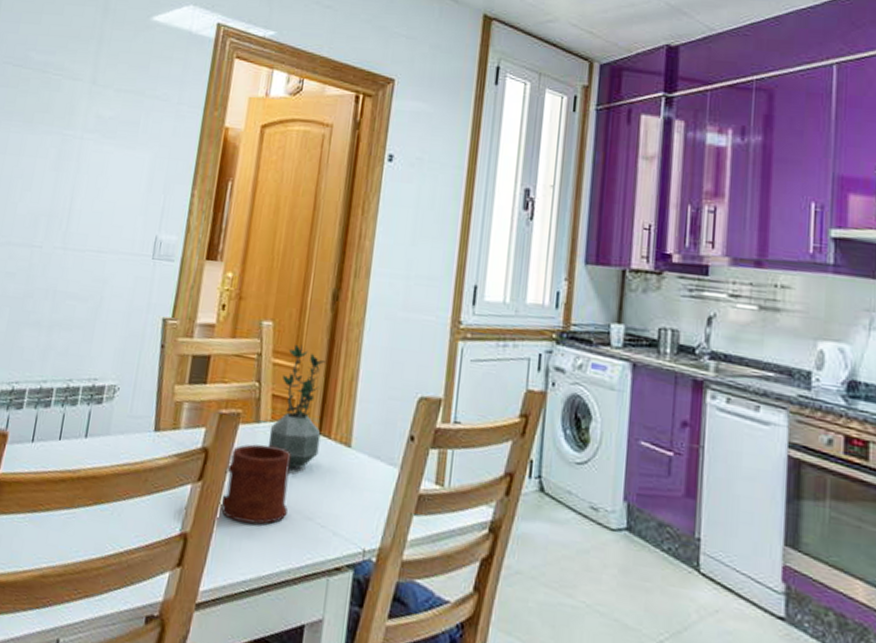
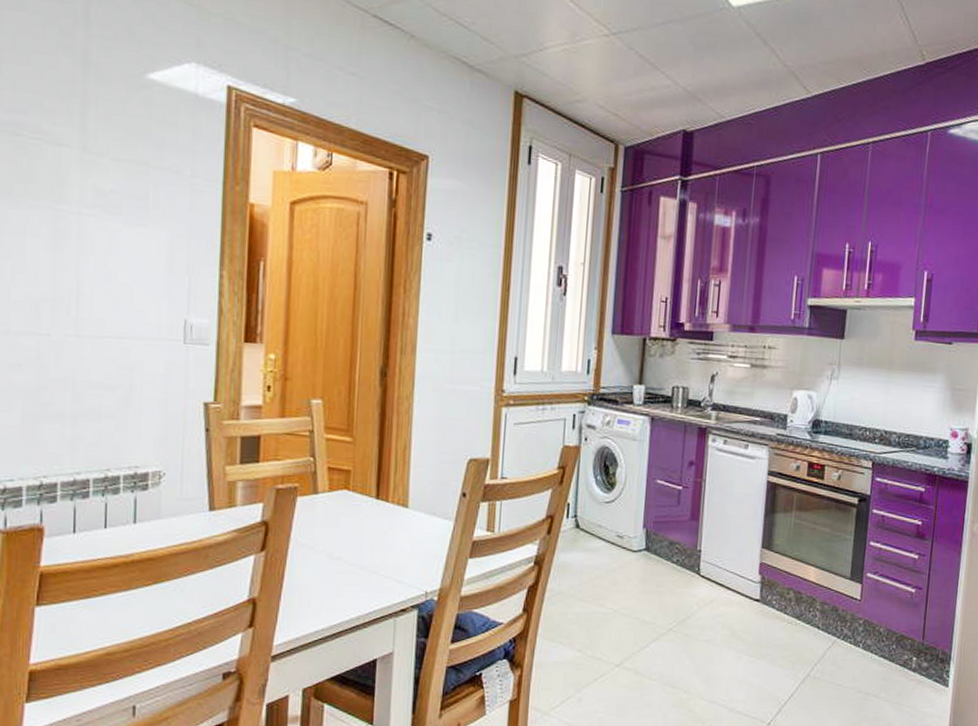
mug: present [219,444,291,525] -> none [285,512,352,582]
potted plant: present [269,344,325,469] -> none [328,419,379,532]

